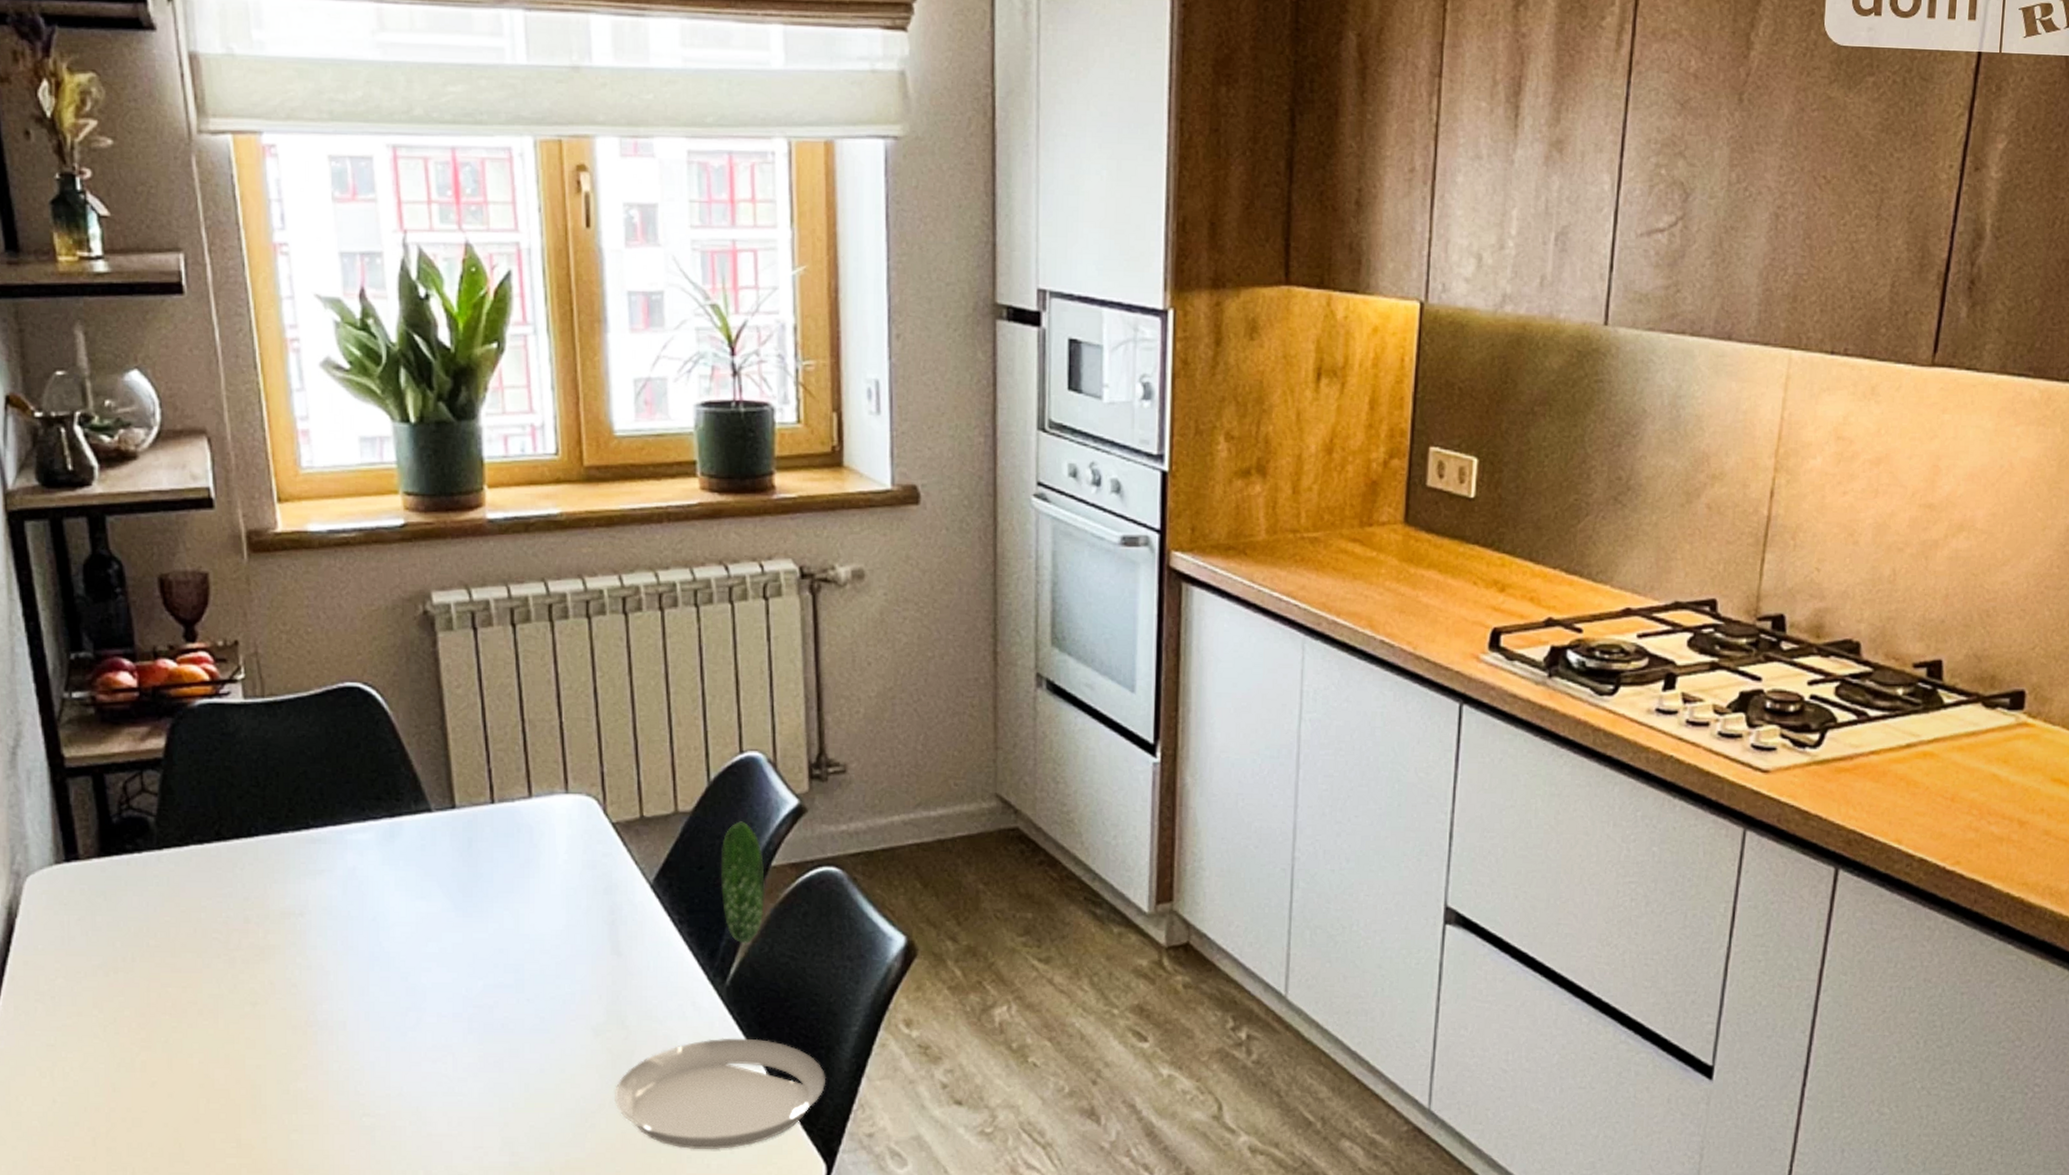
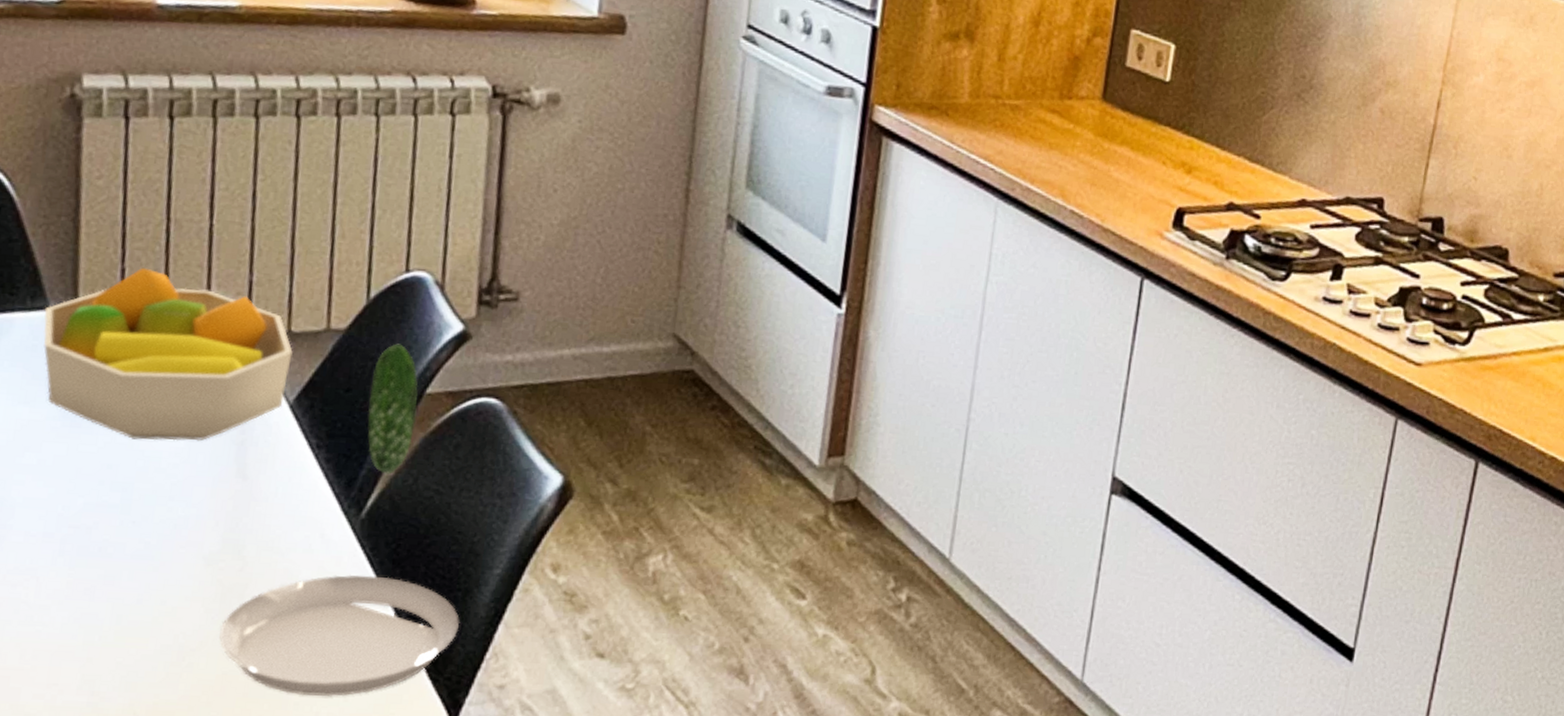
fruit bowl: none [427,767,647,925] -> present [43,267,293,442]

